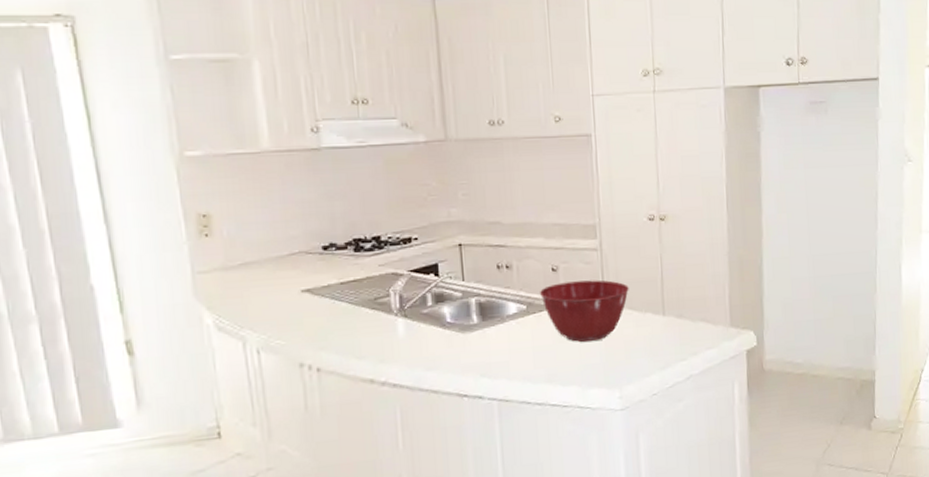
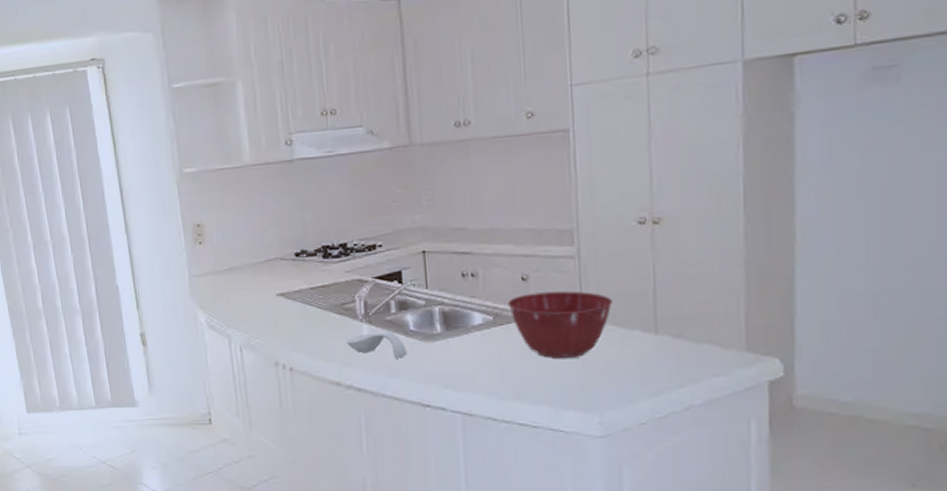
spoon rest: none [380,323,444,352] -> present [346,330,407,359]

